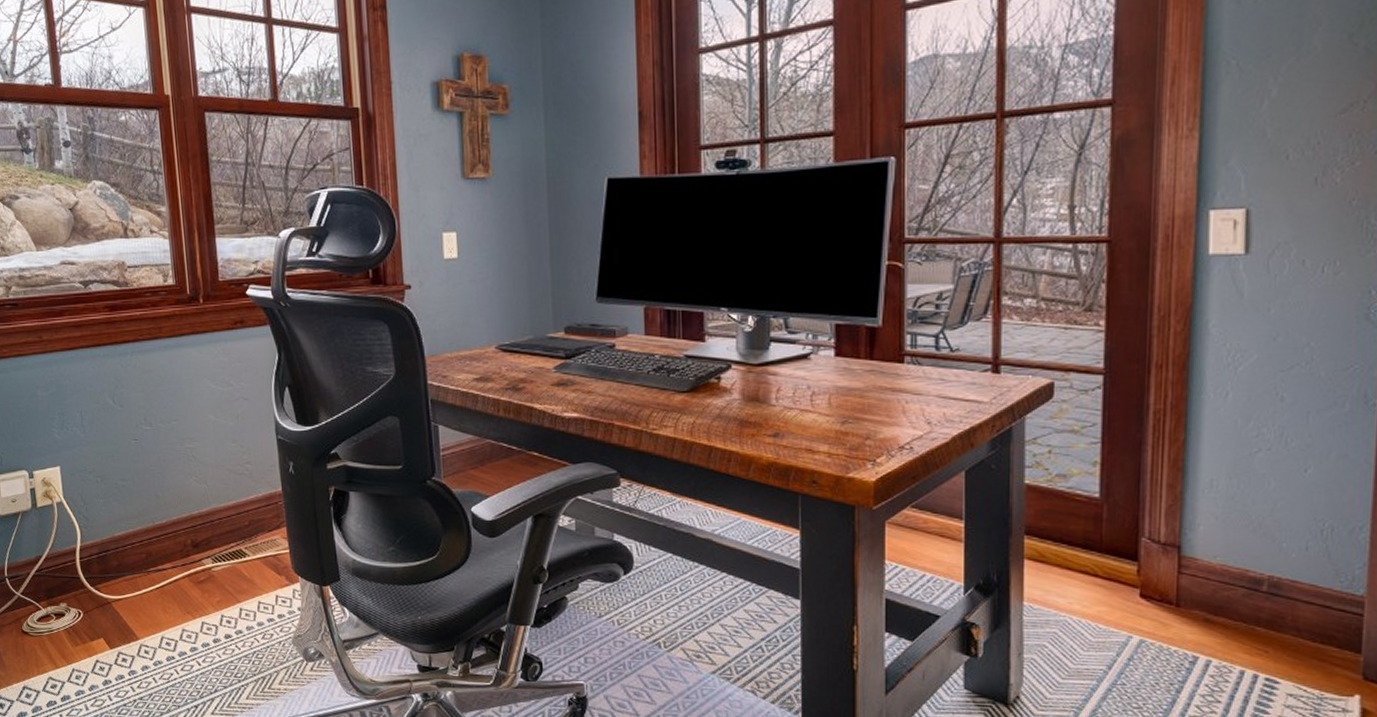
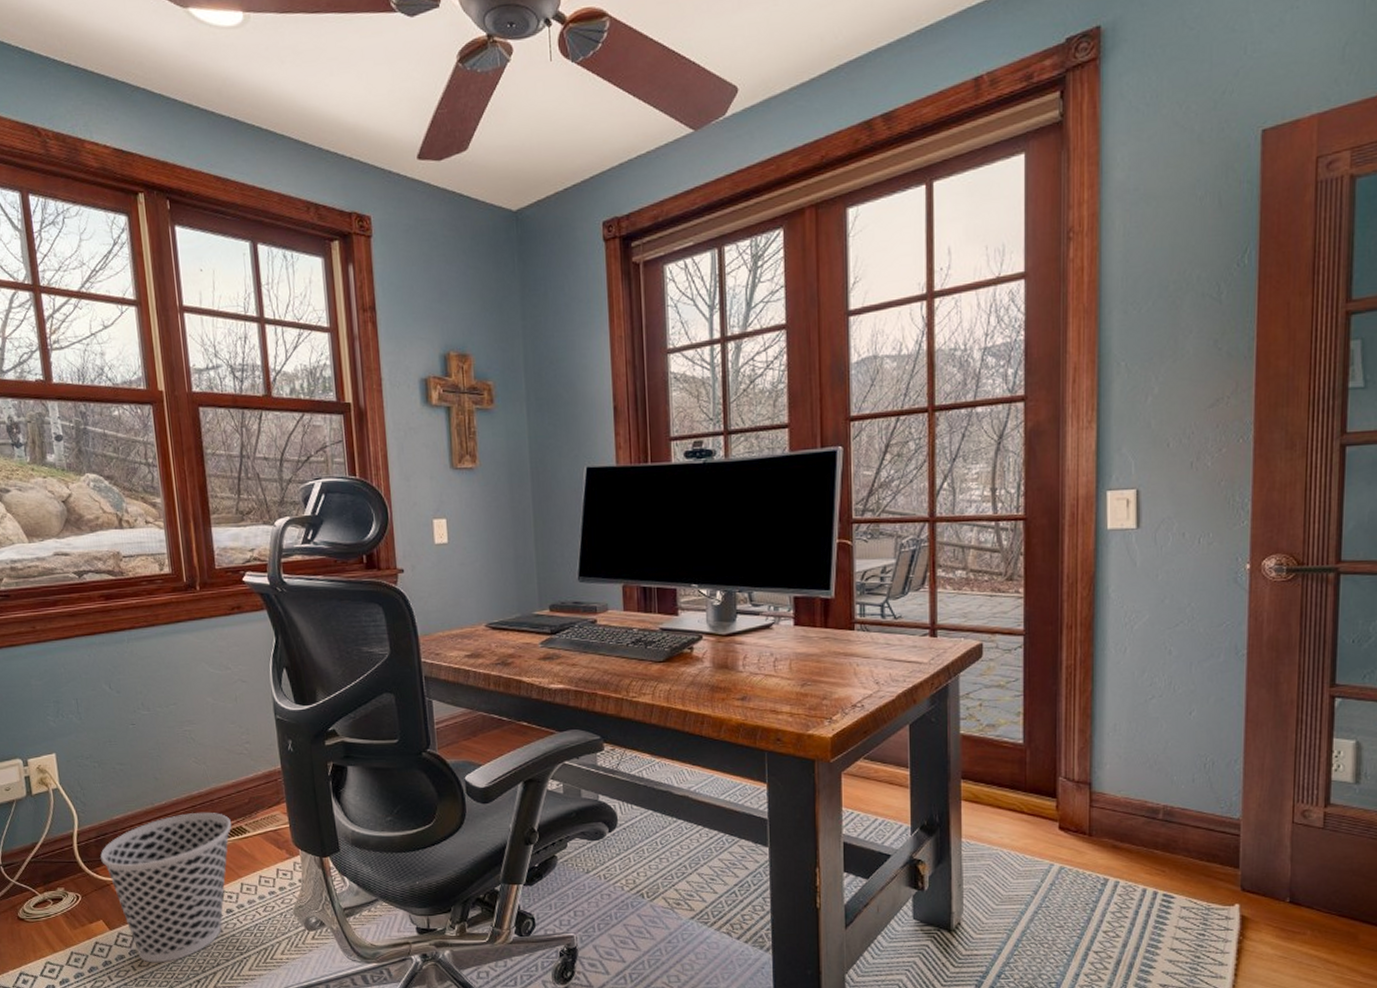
wastebasket: none [102,533,231,686] -> present [100,813,232,963]

